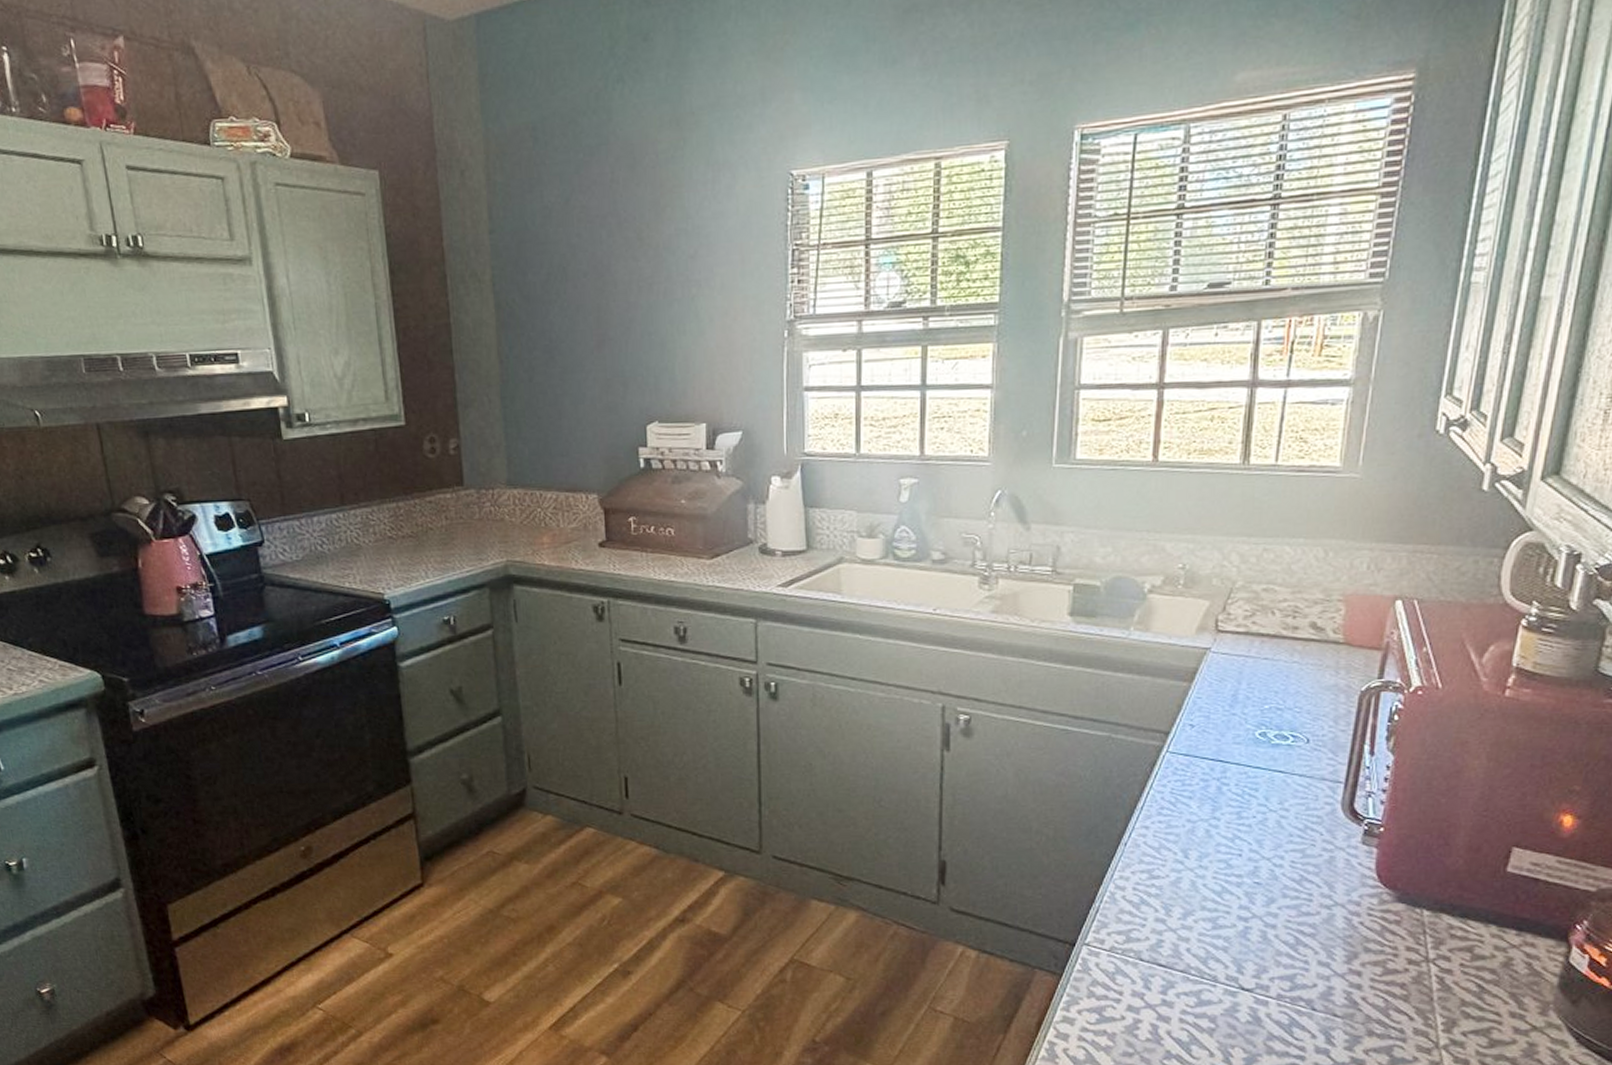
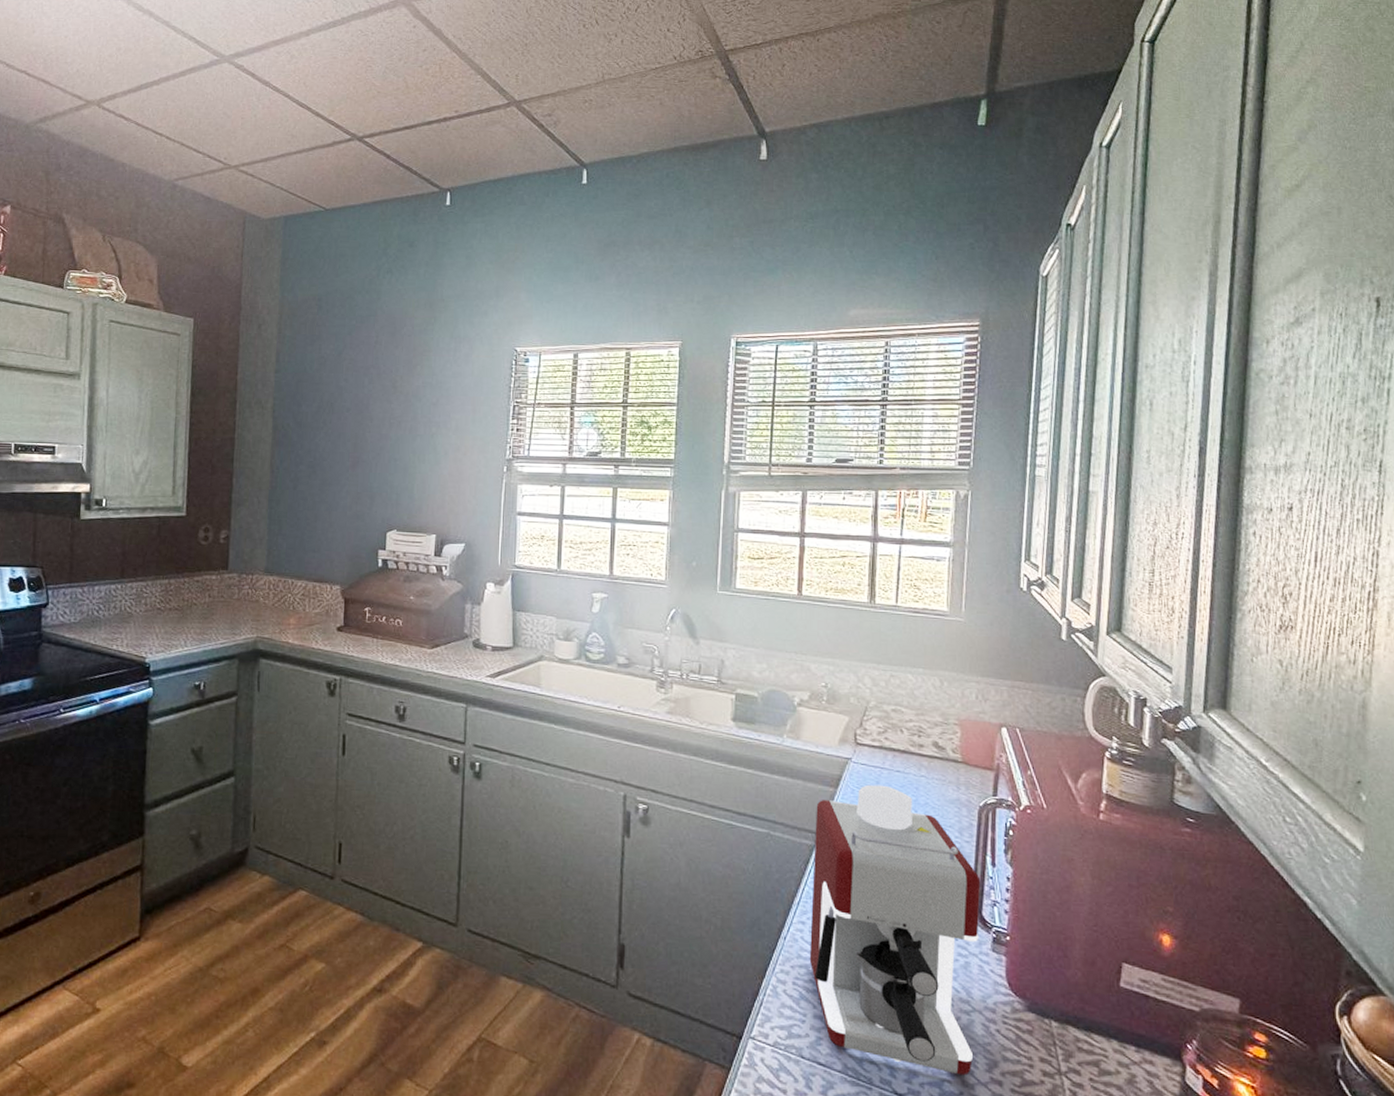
coffee maker: none [1152,675,1355,968] -> present [809,784,981,1076]

